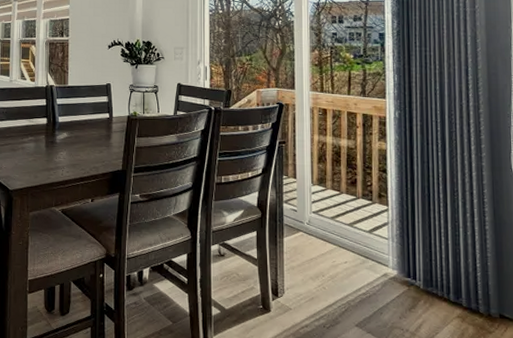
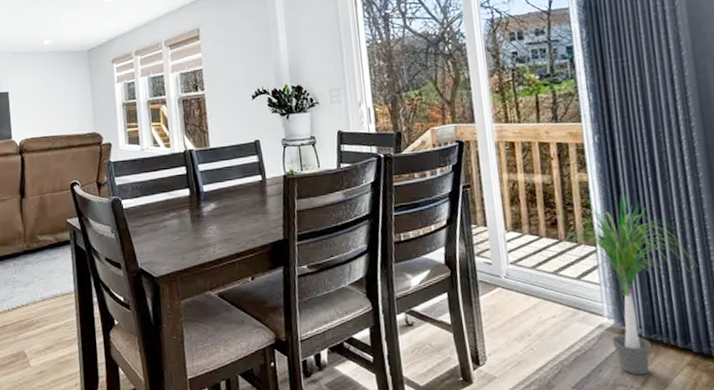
potted plant: none [354,164,474,322] -> present [557,194,698,375]

